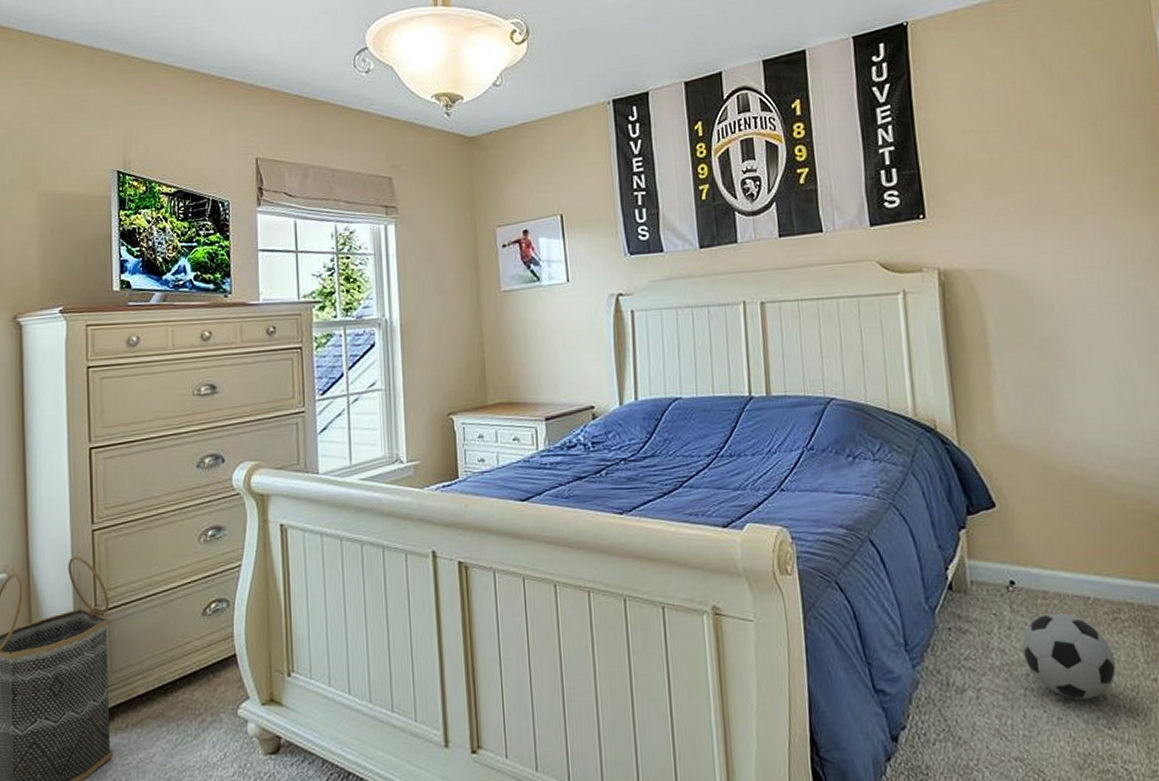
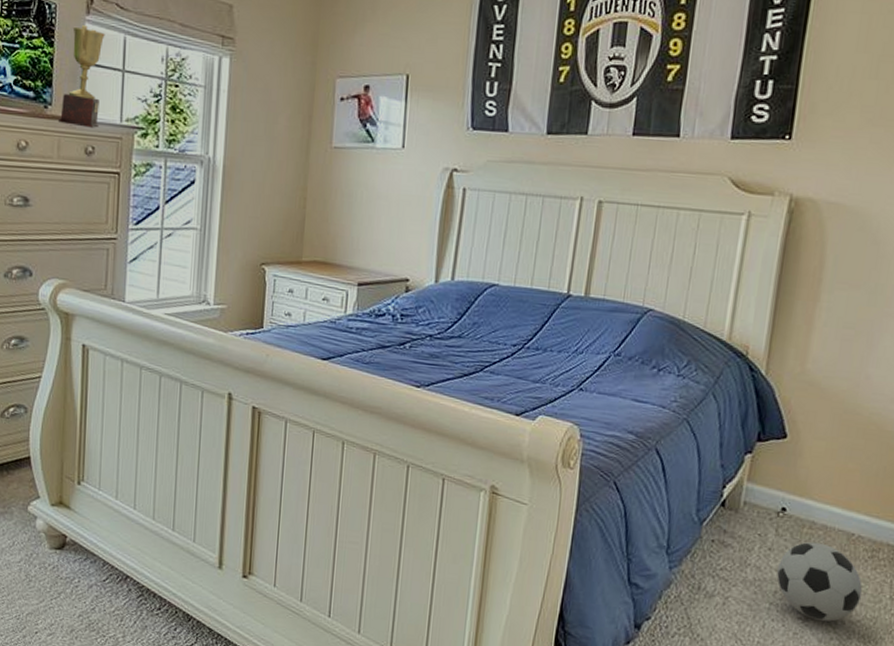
trophy cup: none [238,216,279,310] -> present [57,25,105,128]

